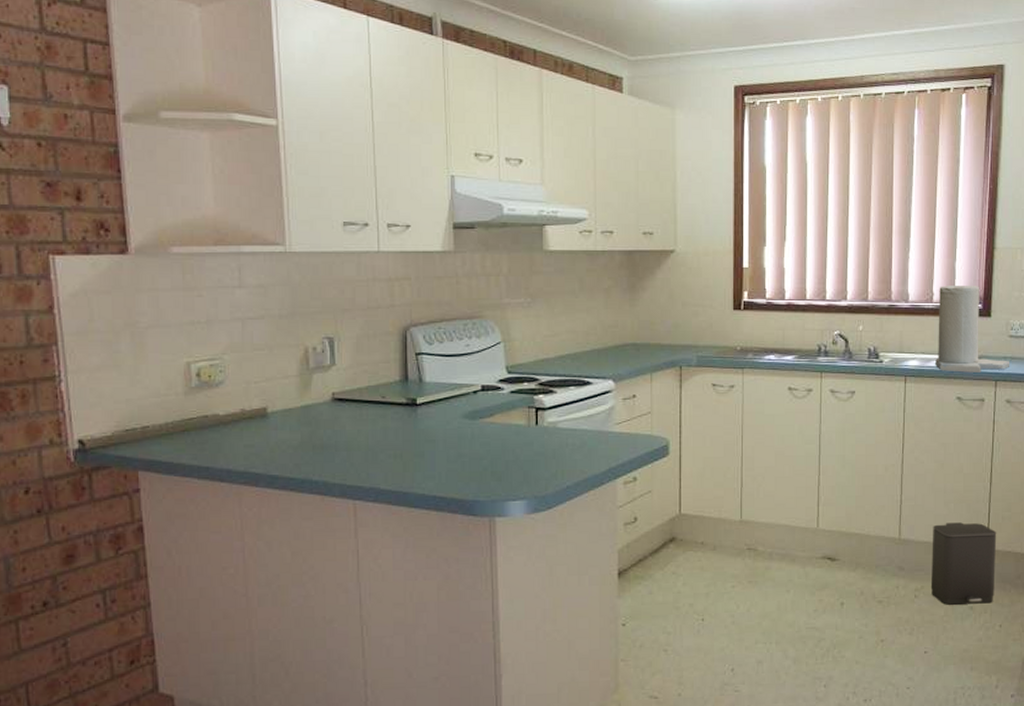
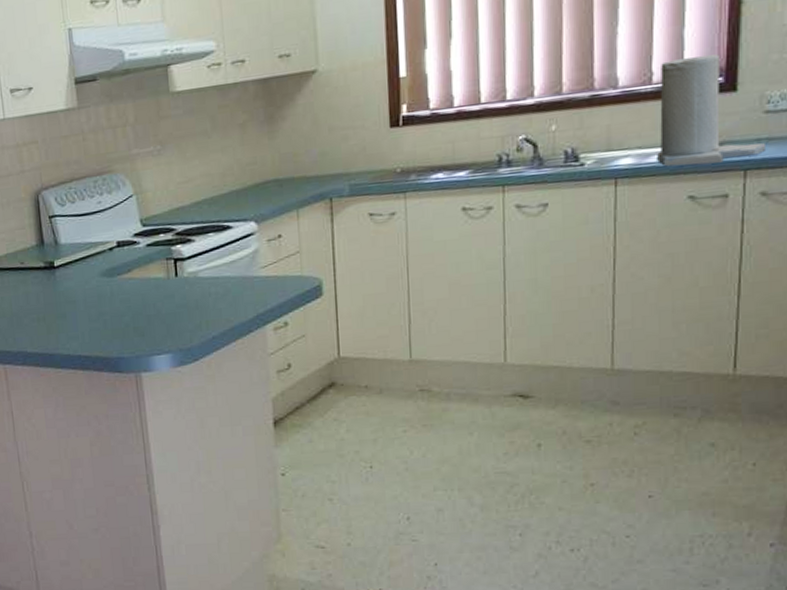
pedal bin: present [930,522,997,605] -> none [655,345,748,442]

